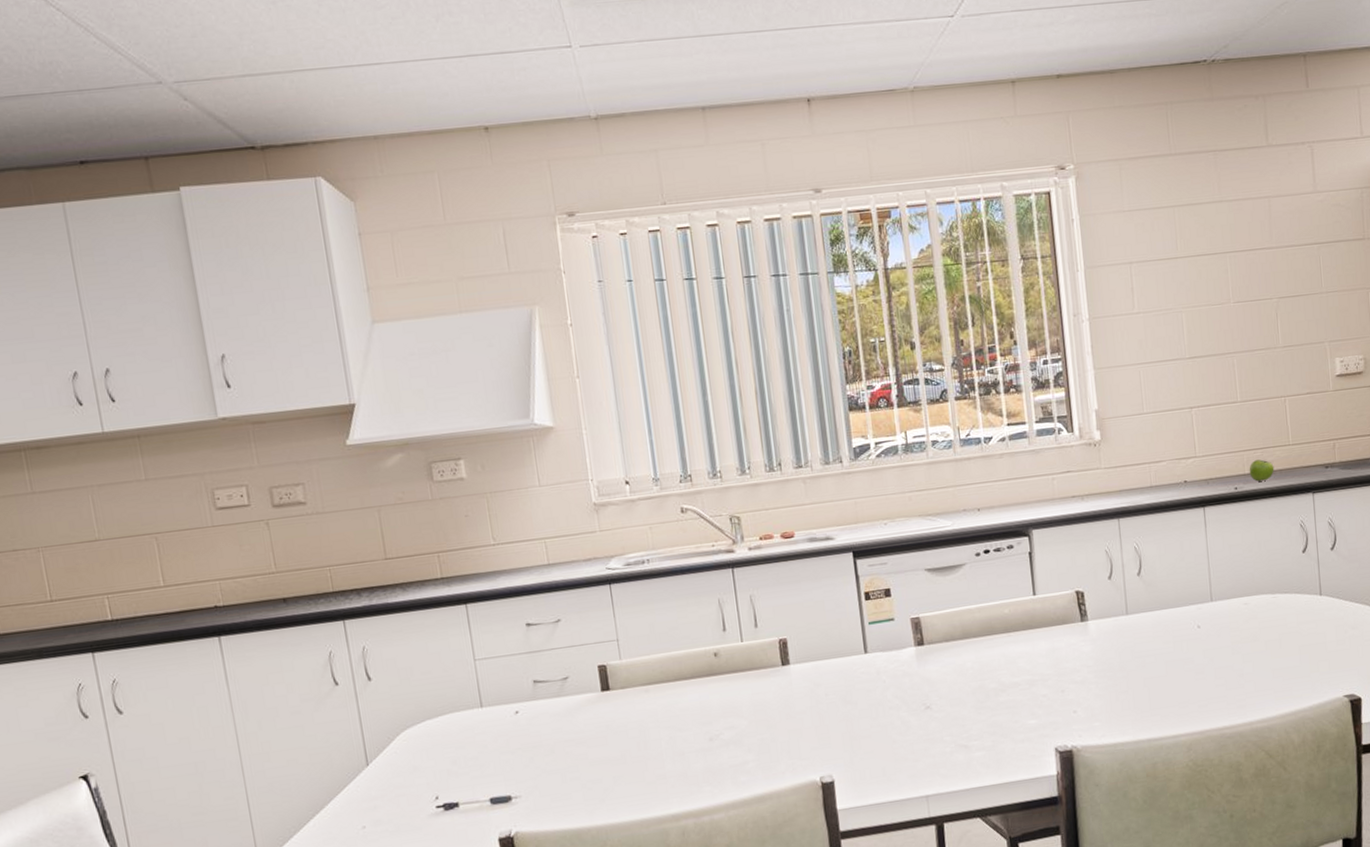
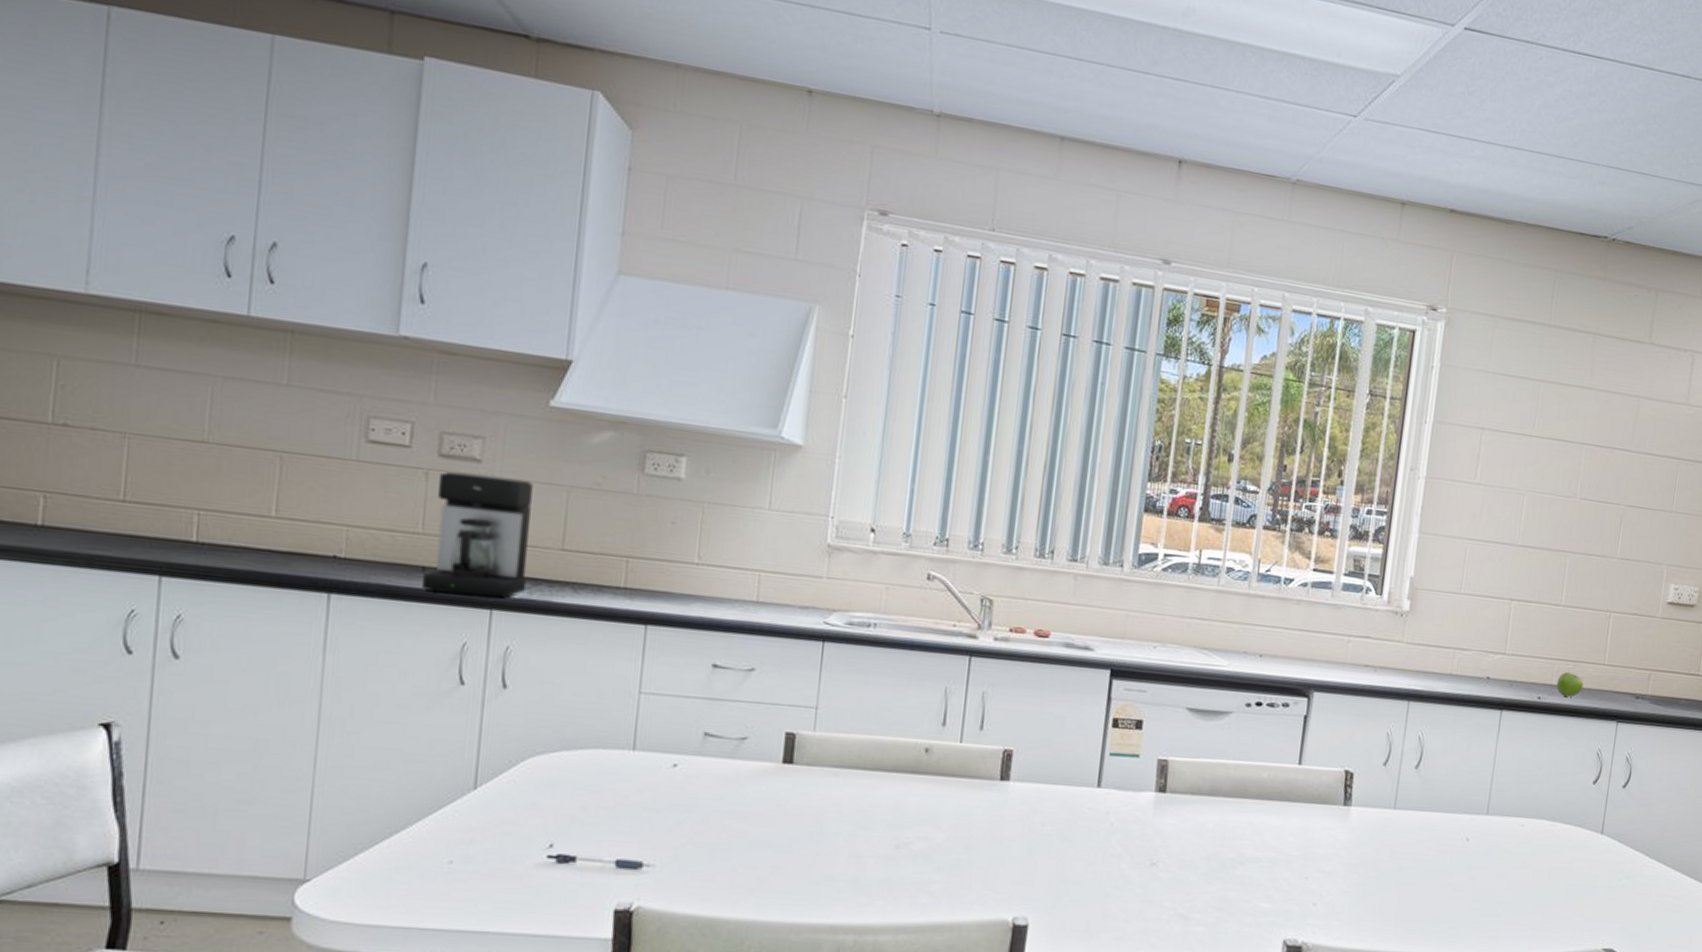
coffee maker: none [278,509,367,617] -> present [422,472,533,598]

